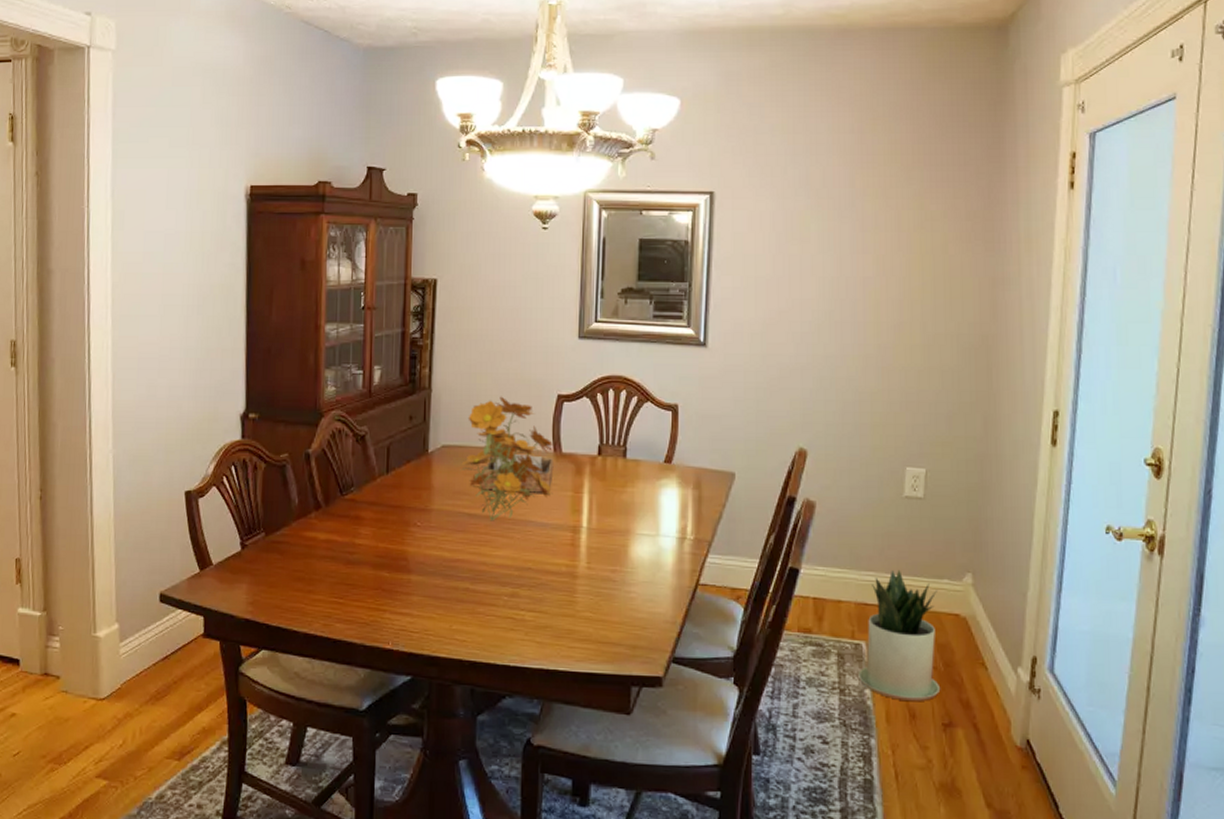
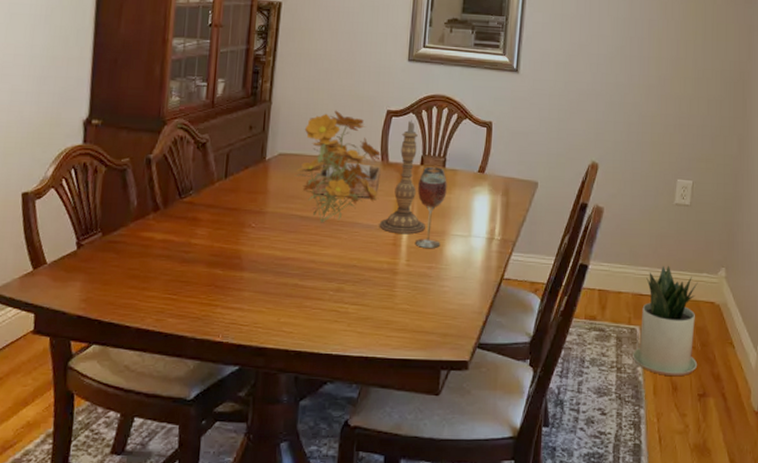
candlestick: none [554,404,606,533] -> present [379,119,425,233]
wineglass: none [595,458,629,549] -> present [415,167,447,248]

